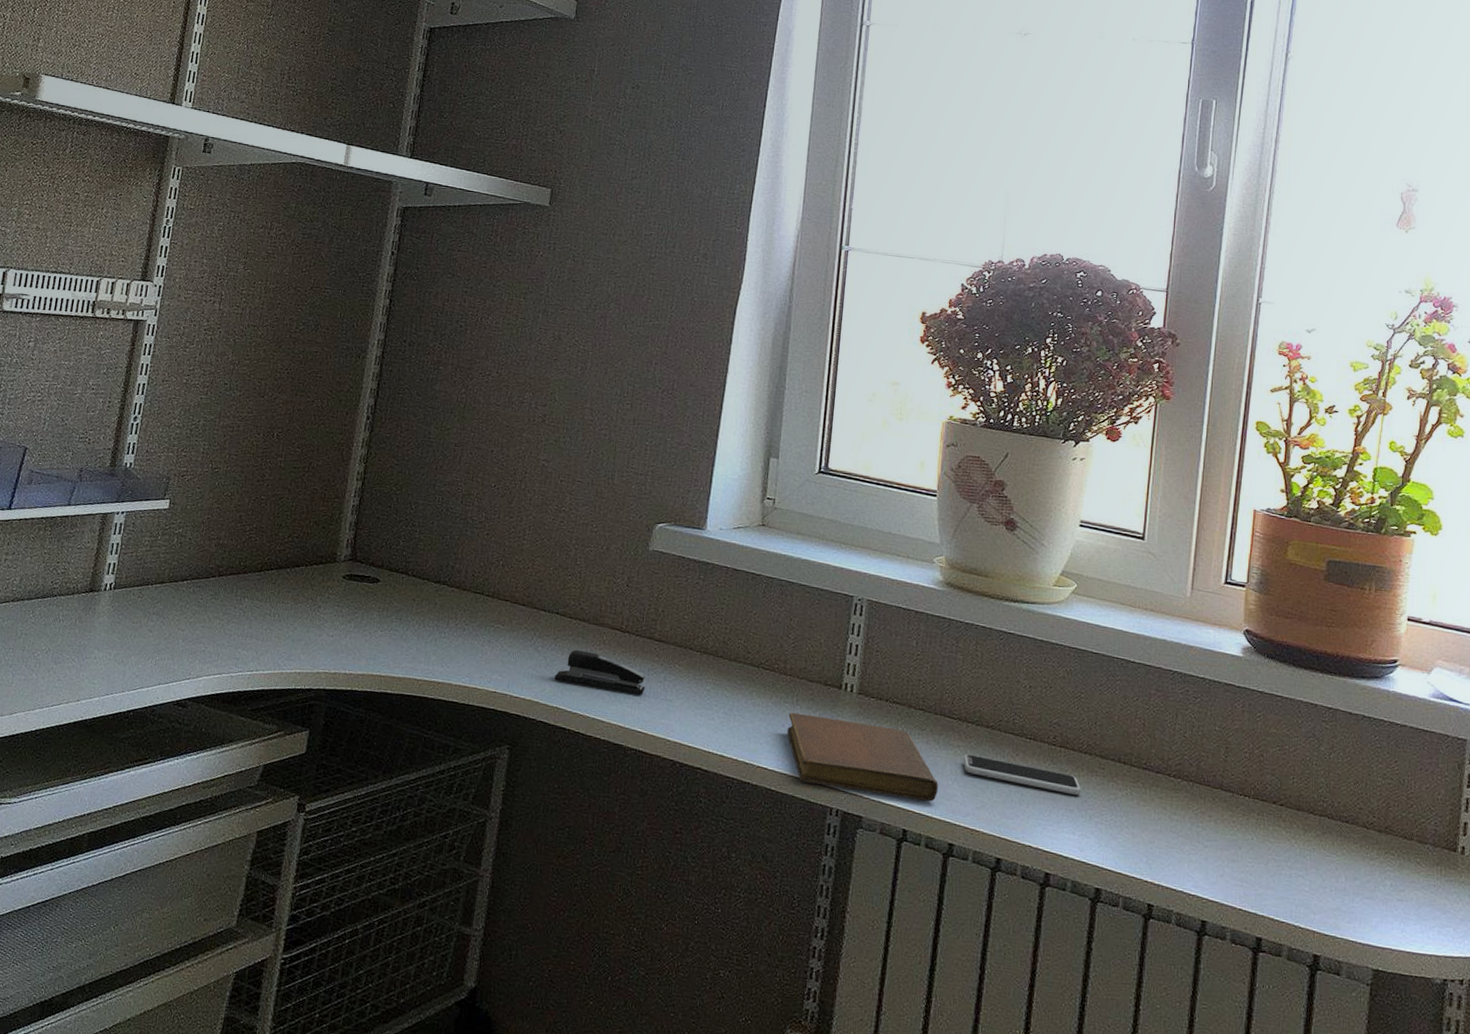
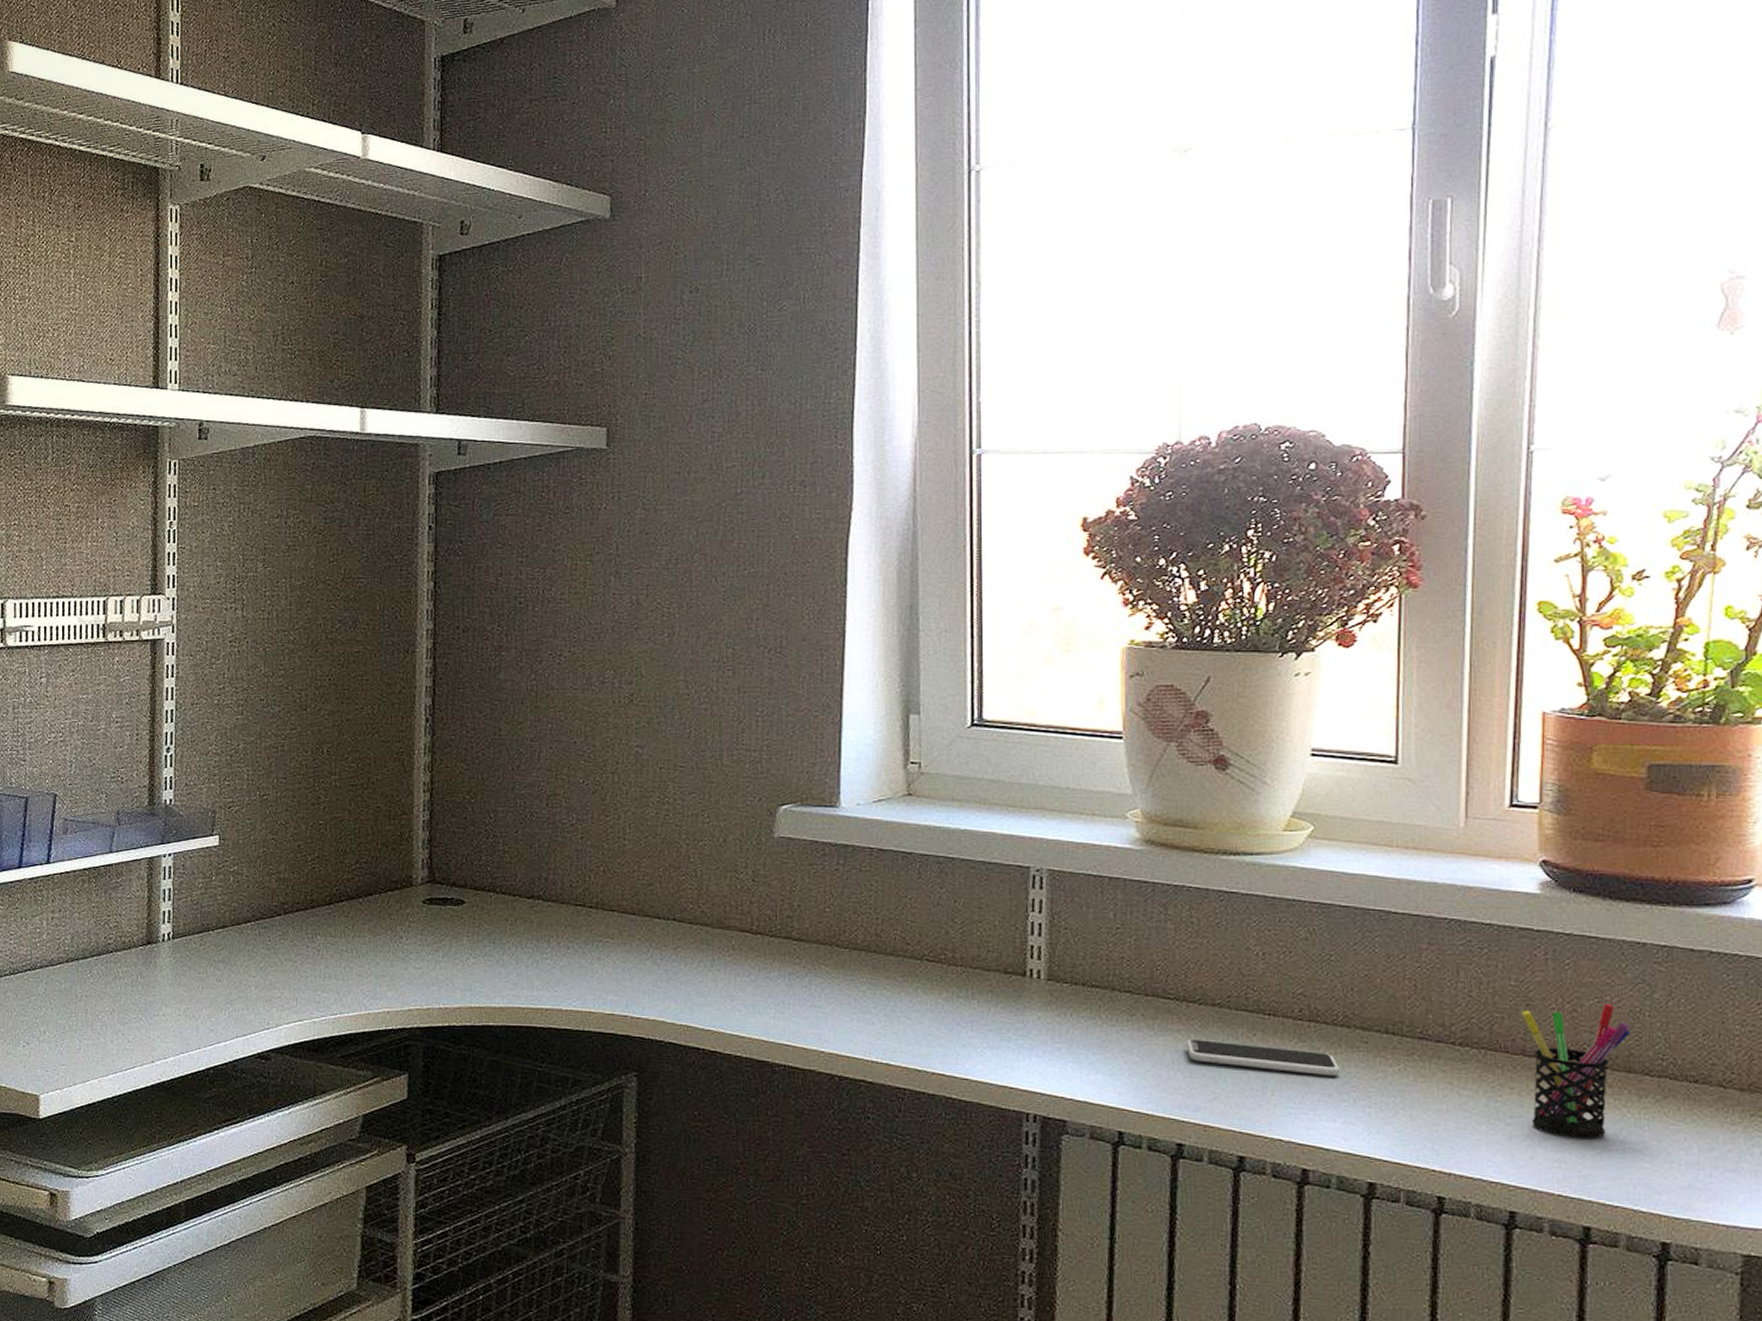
stapler: present [554,649,645,695] -> none [680,959,788,1003]
notebook: present [787,712,938,802] -> none [964,1008,1157,1097]
pen holder: none [1221,751,1301,863] -> present [1521,1003,1630,1138]

